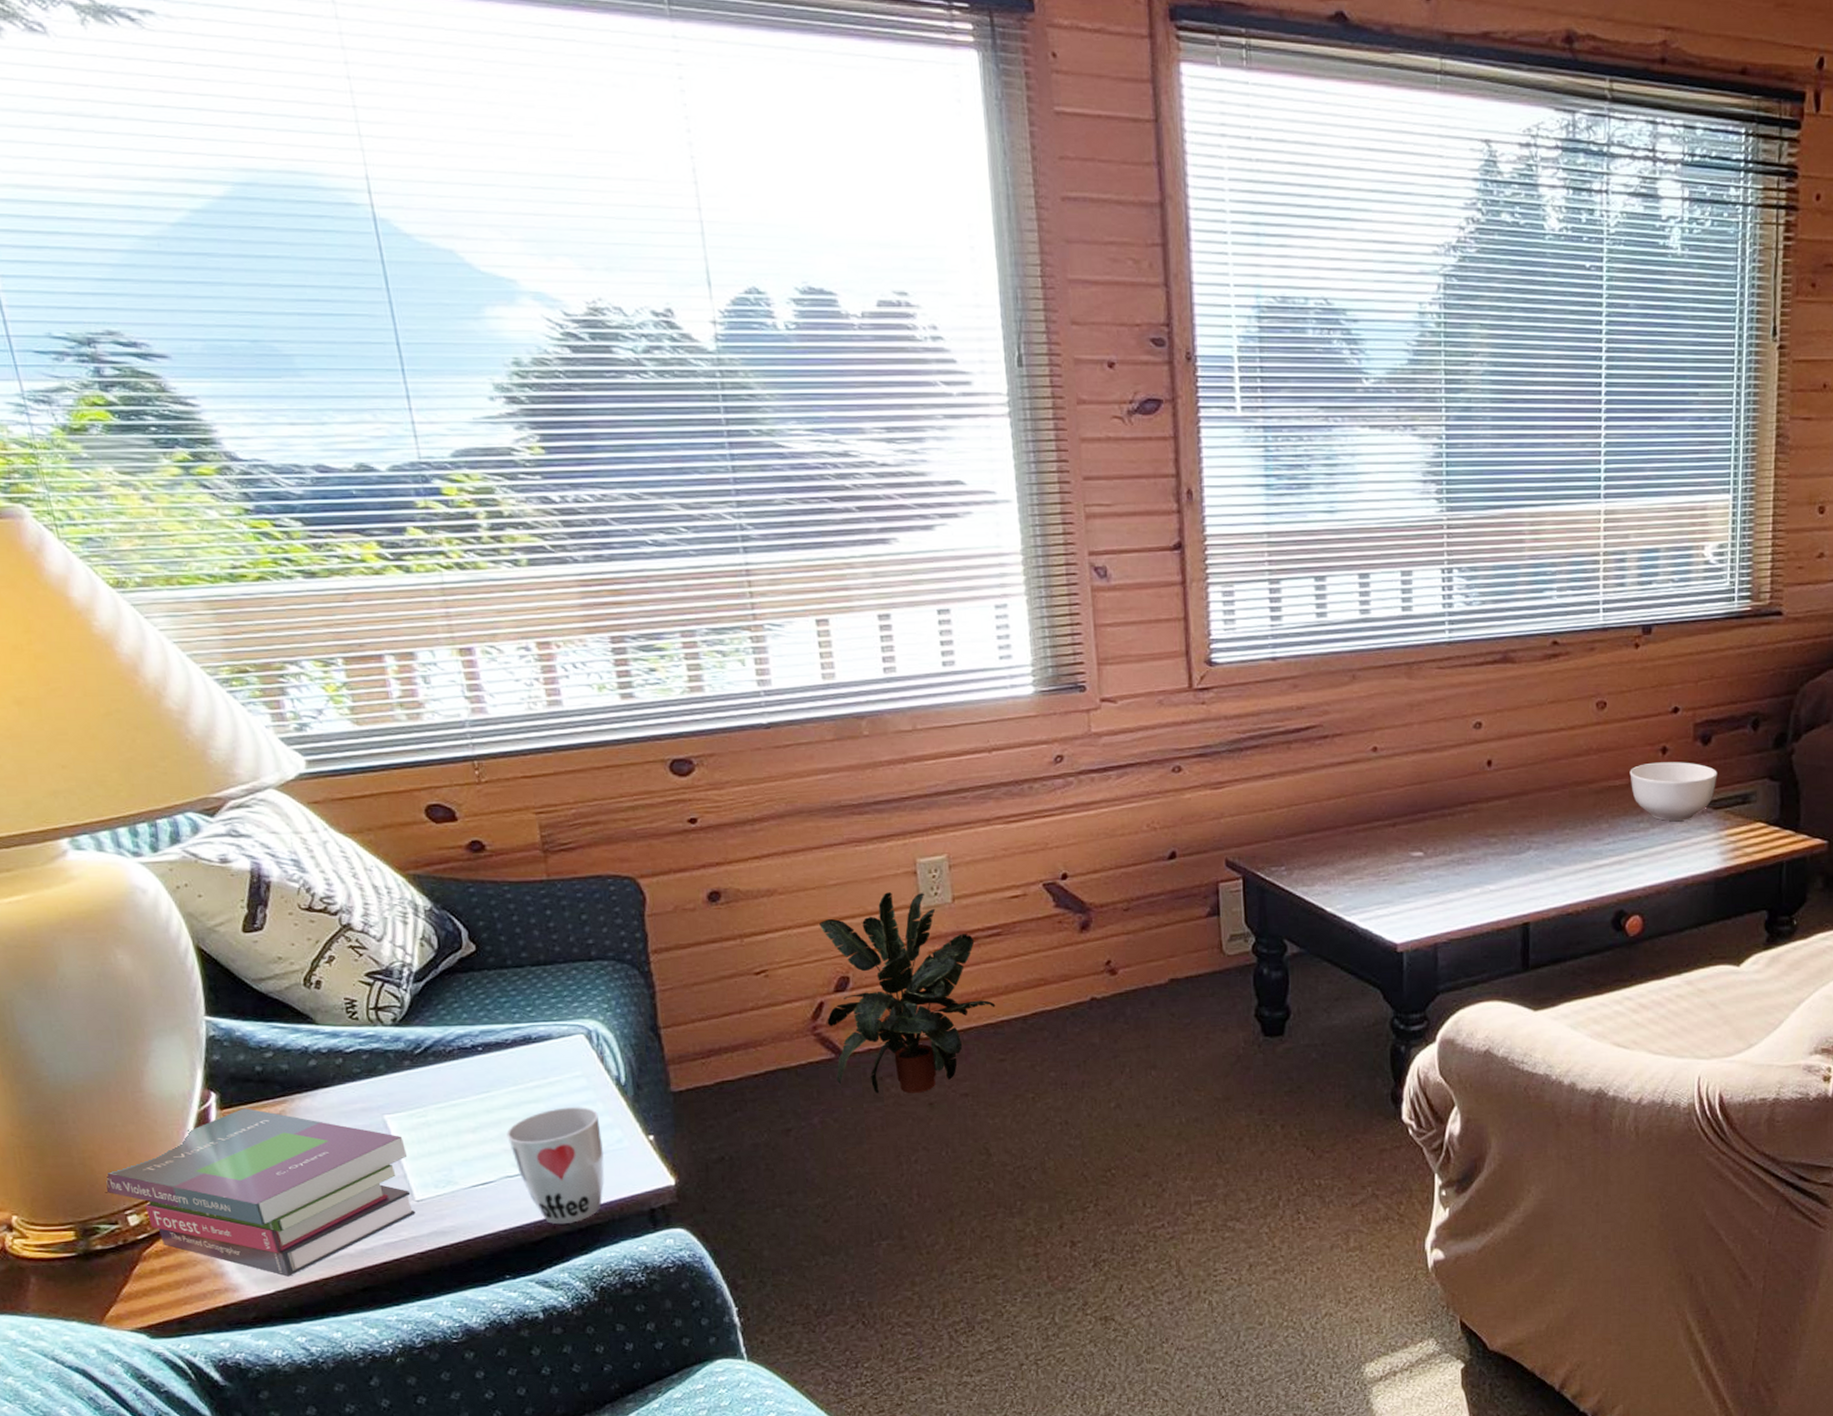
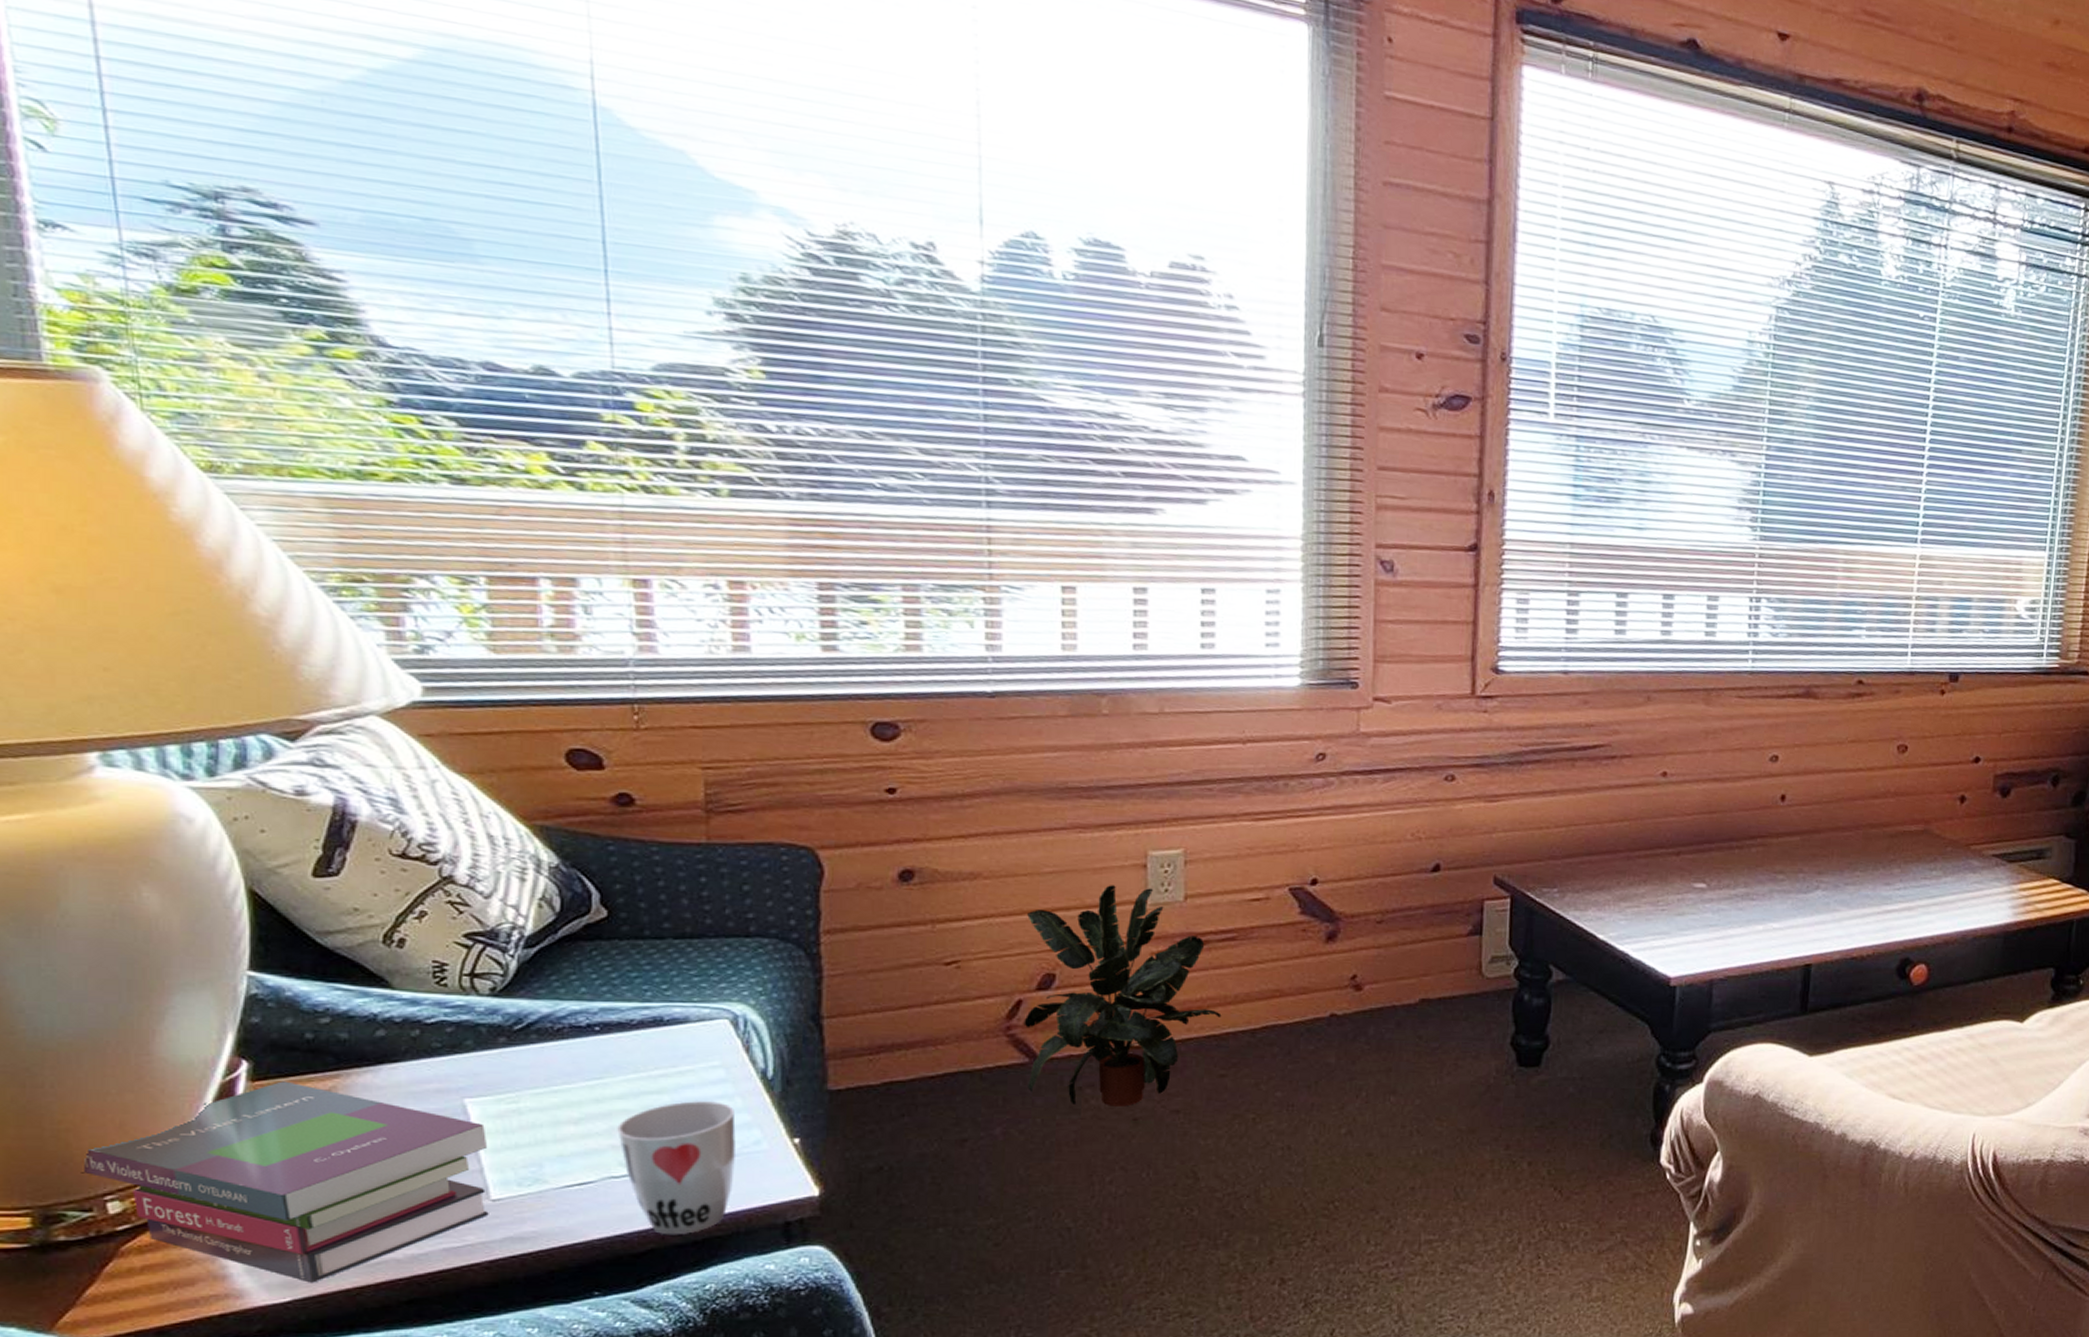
bowl: present [1629,762,1717,821] -> none [1926,810,2014,871]

